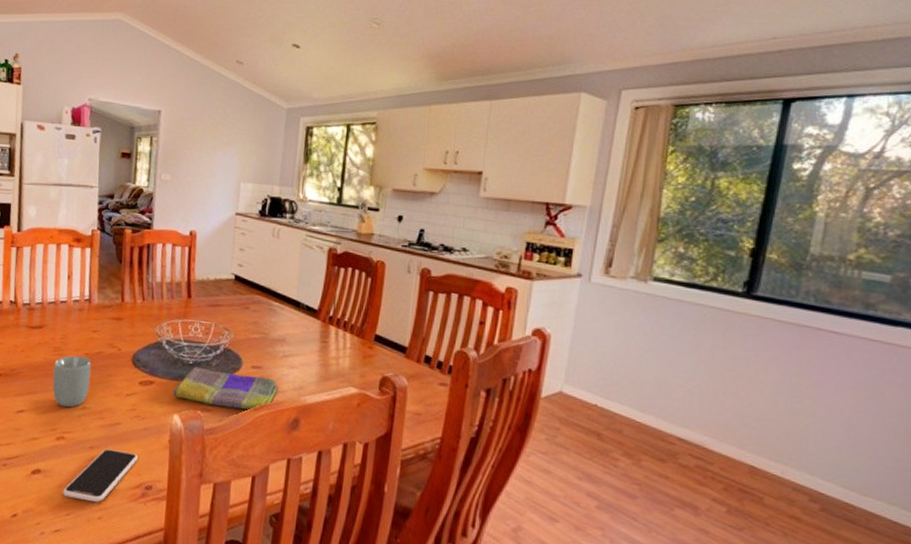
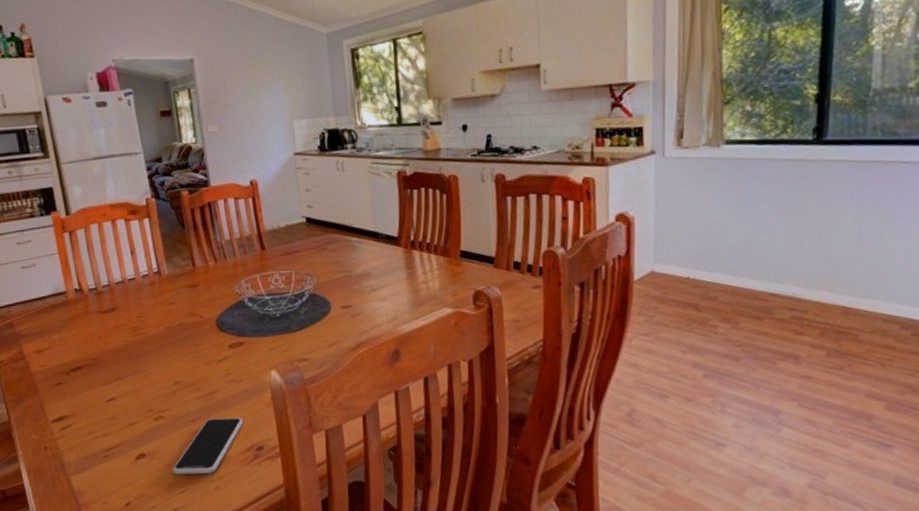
cup: present [52,355,91,408] -> none [135,331,178,386]
dish towel: present [173,366,279,411] -> none [265,315,373,354]

